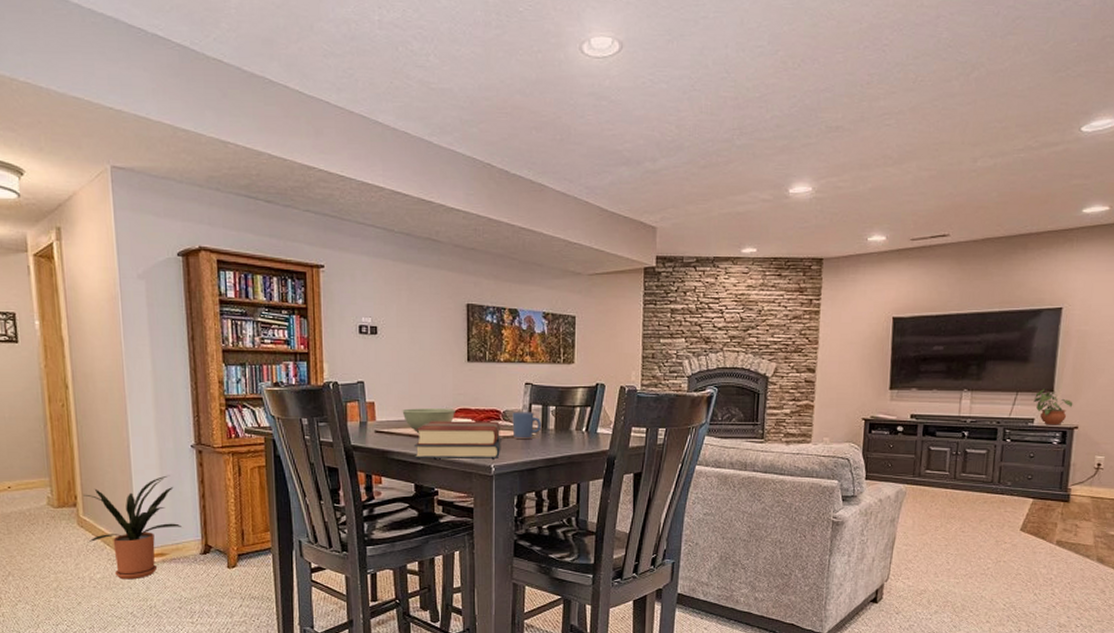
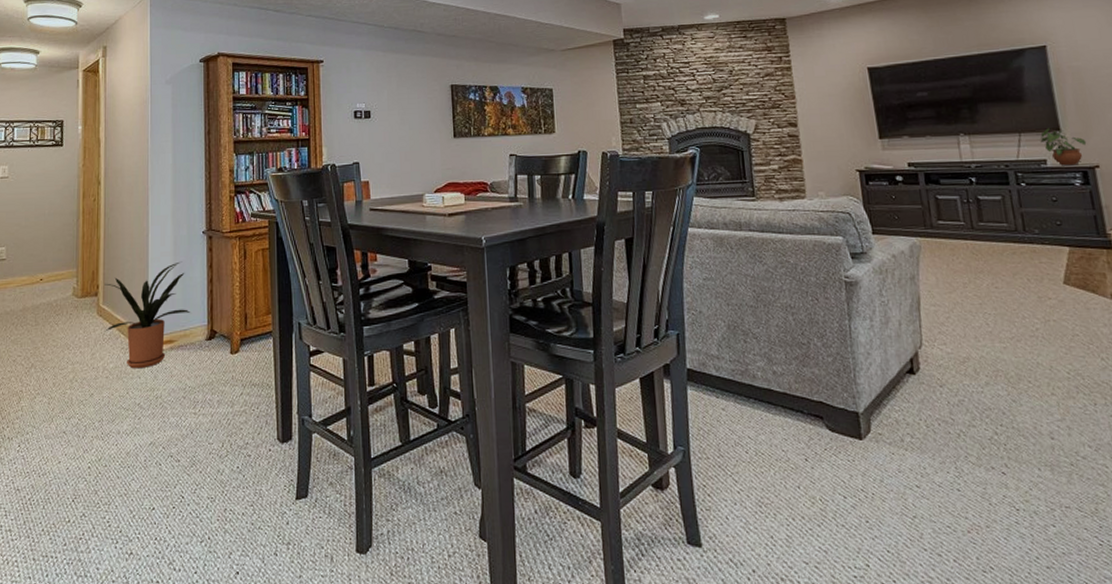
bowl: present [402,408,455,435] -> none [394,183,445,211]
books: present [413,421,501,458] -> none [406,193,491,234]
mug: present [512,412,542,440] -> none [499,182,529,211]

